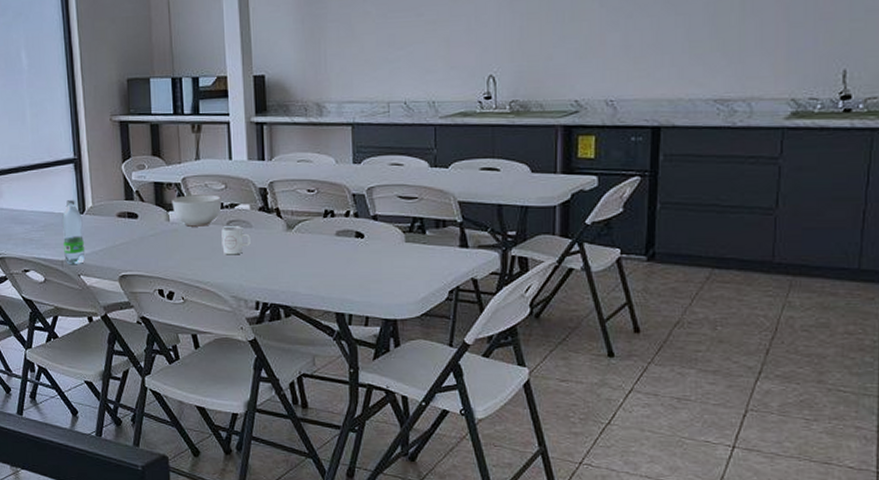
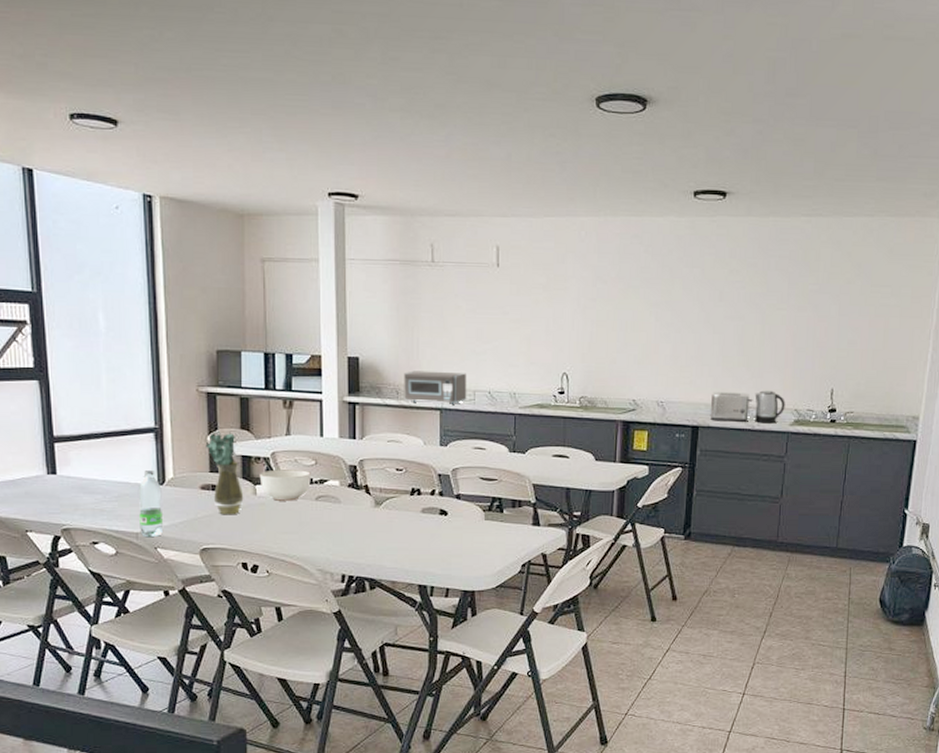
vase: none [120,157,158,242] -> present [205,429,244,515]
mug: present [221,226,251,255] -> none [310,501,339,530]
microwave: none [312,83,381,118] -> present [404,370,467,404]
toaster: none [675,83,733,120] -> present [710,392,753,422]
kettle: none [734,78,778,119] -> present [755,390,785,424]

